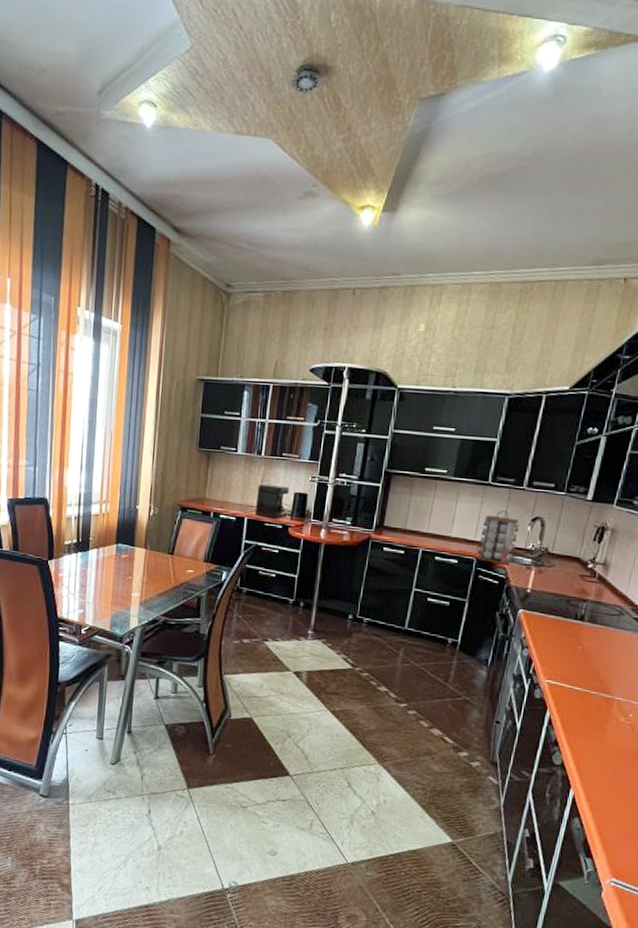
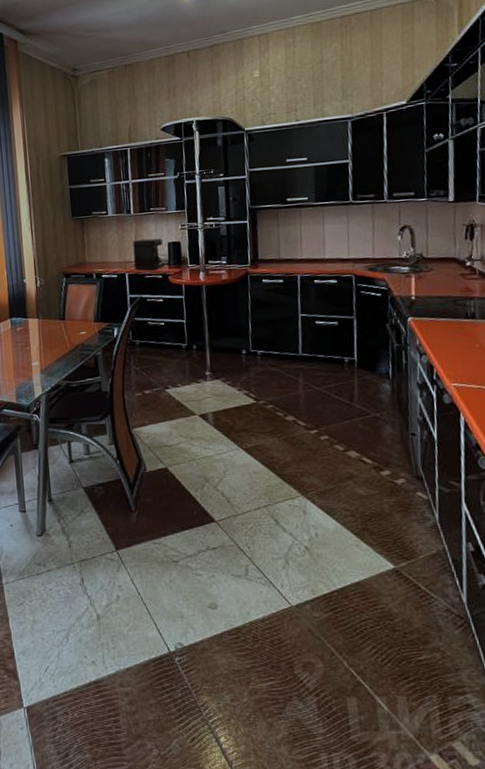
spice rack: present [477,510,519,565] -> none [353,225,390,278]

